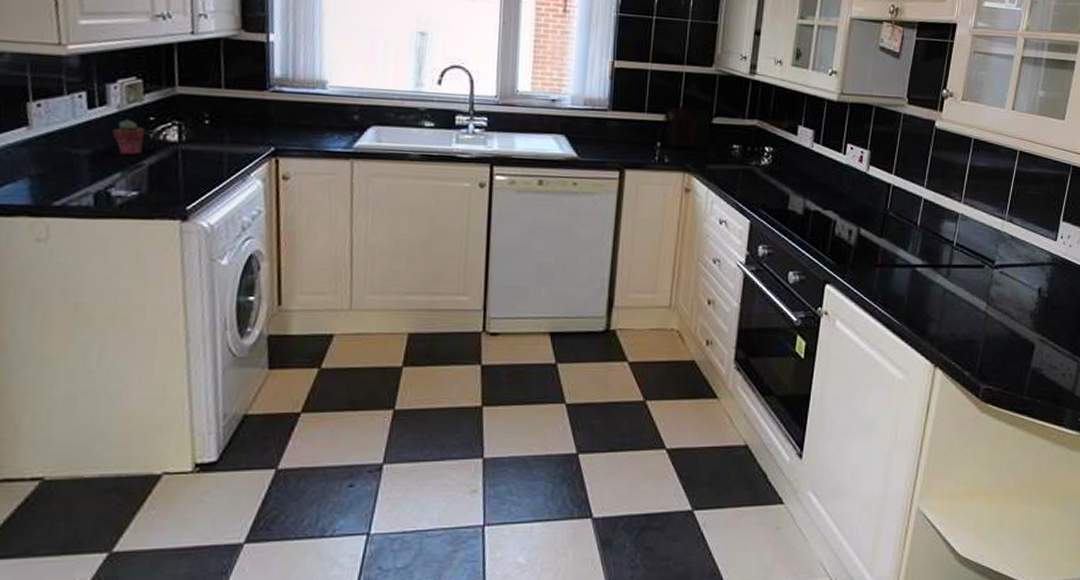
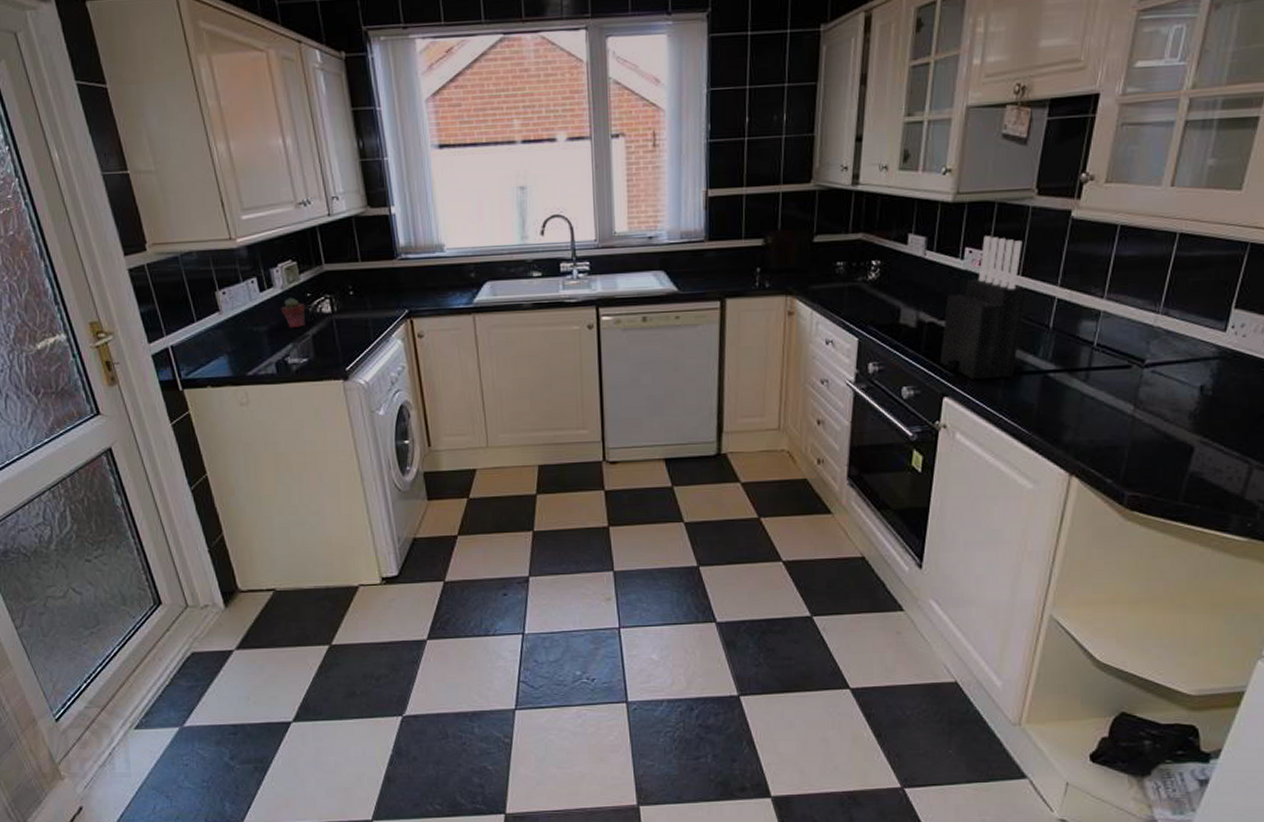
knife block: none [823,135,899,270] -> present [939,236,1027,380]

